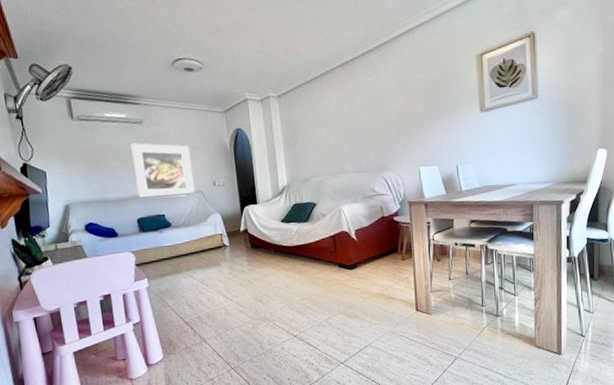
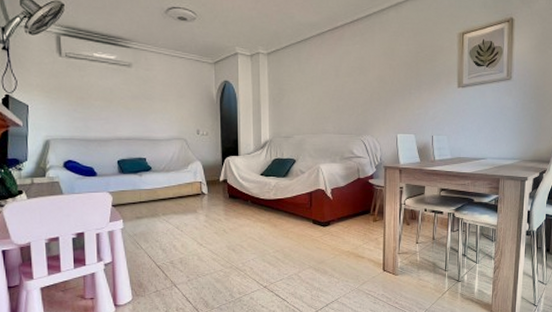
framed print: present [130,143,196,198] -> none [117,85,179,142]

